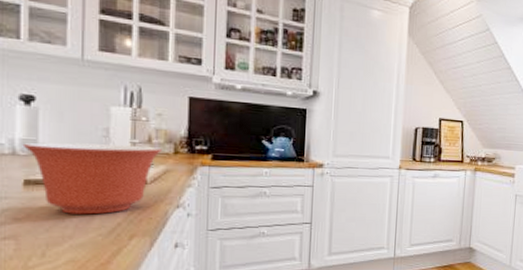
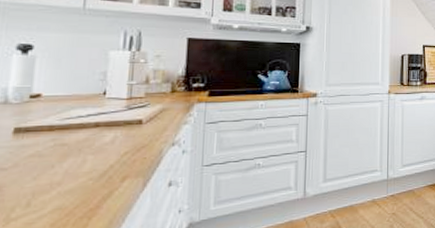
mixing bowl: present [22,142,162,215] -> none [15,87,159,160]

